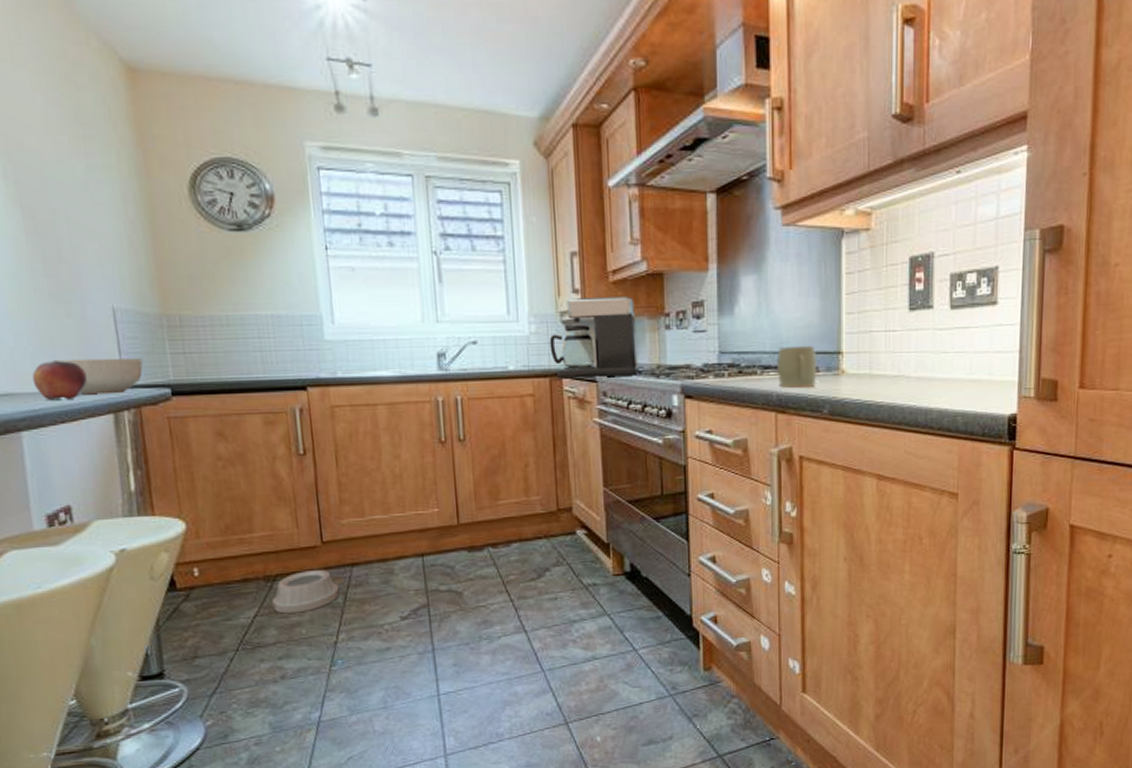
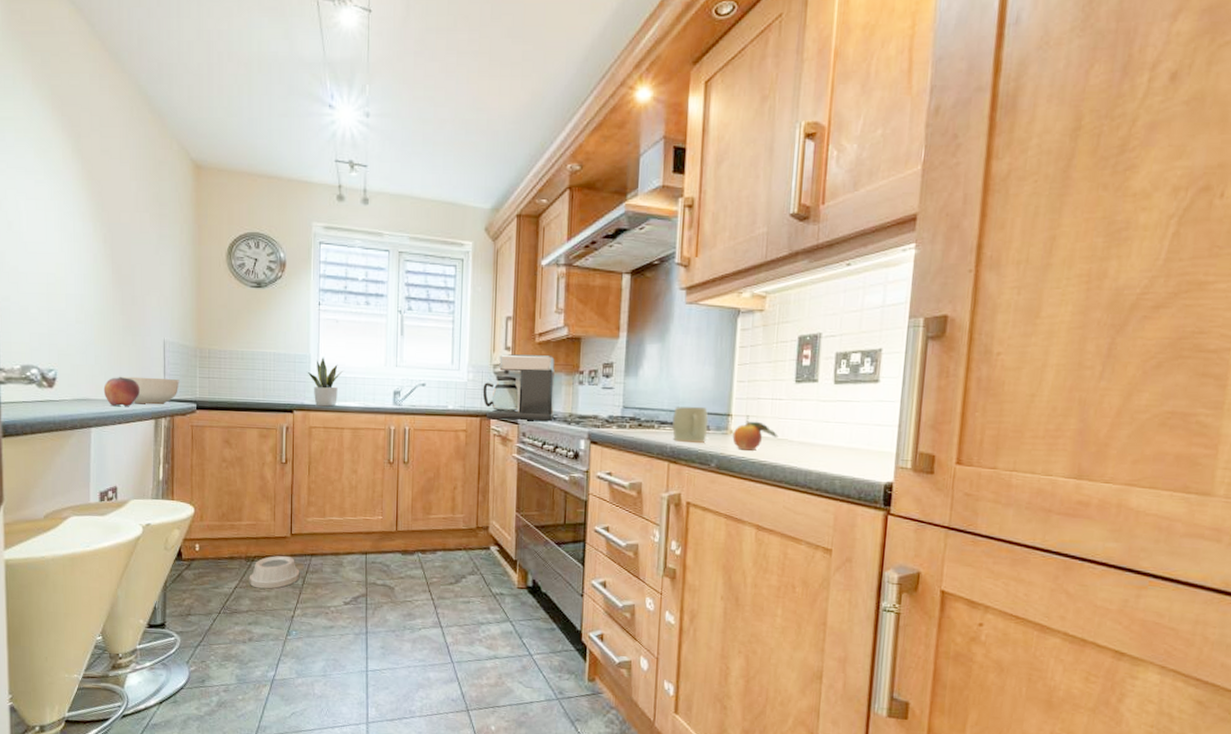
potted plant: none [319,315,369,381] -> present [307,356,344,408]
fruit: none [845,351,895,392] -> present [732,415,779,451]

